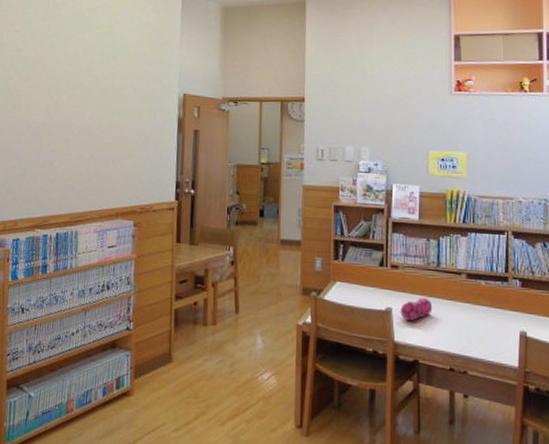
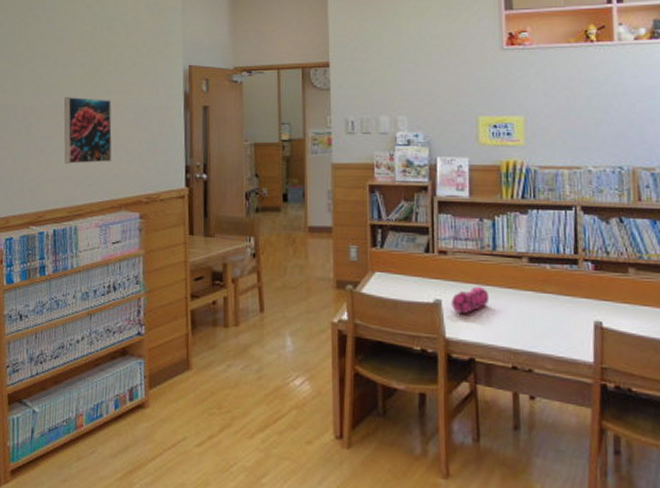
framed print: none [69,116,114,176] -> present [64,97,112,164]

